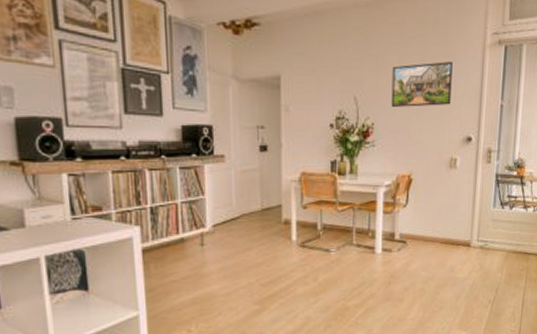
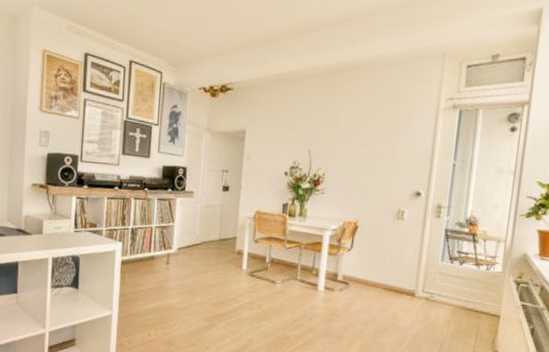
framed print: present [391,61,453,107] -> none [342,122,405,162]

